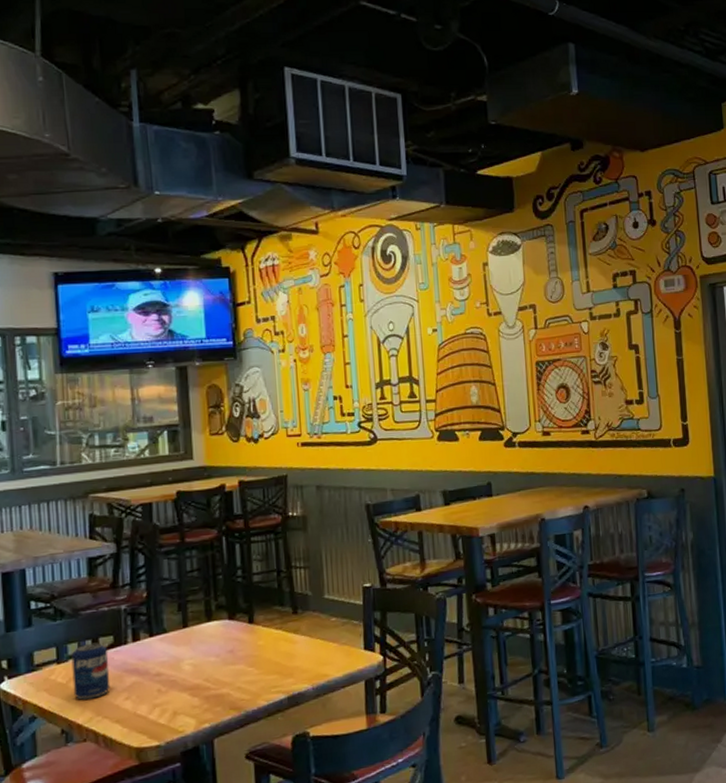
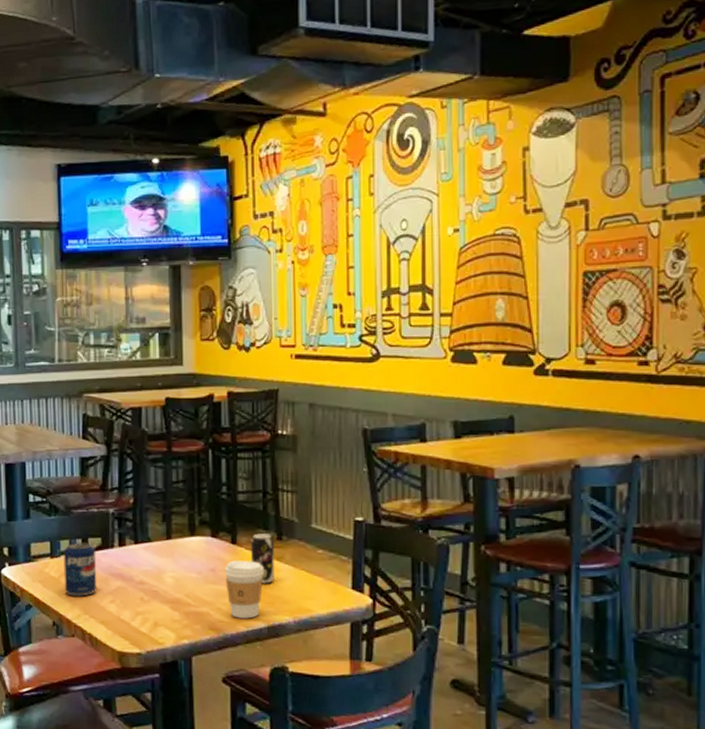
coffee cup: none [243,637,281,694] -> present [224,560,264,619]
beverage can: none [268,609,292,657] -> present [251,533,274,584]

